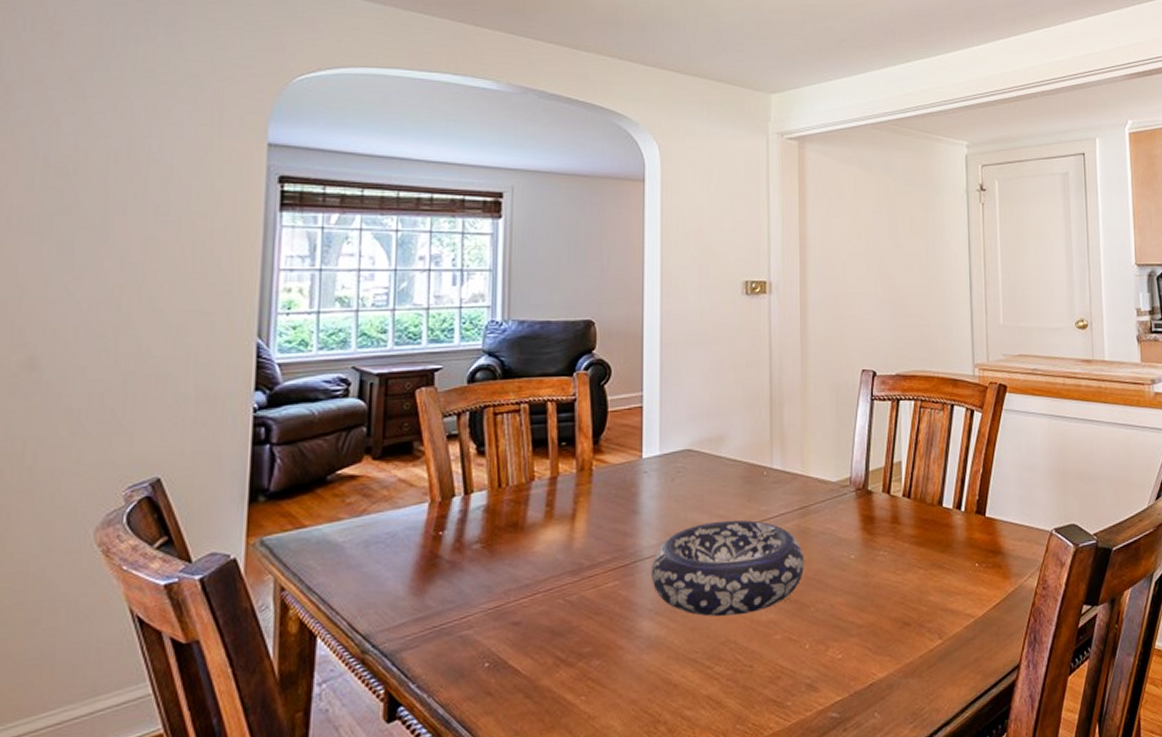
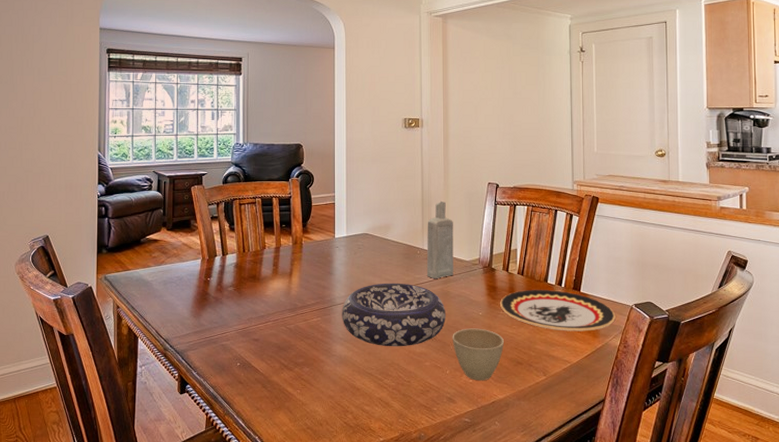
bottle: none [777,397,815,510] -> present [427,201,454,278]
cup: none [813,578,885,656] -> present [452,328,504,381]
plate: none [879,516,1031,573] -> present [500,289,616,331]

